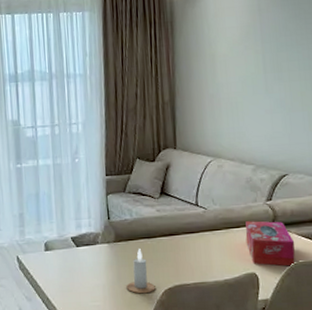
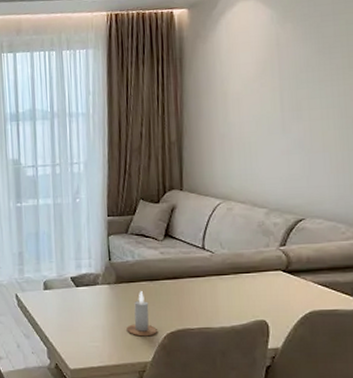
tissue box: present [245,221,295,266] -> none [255,266,311,315]

